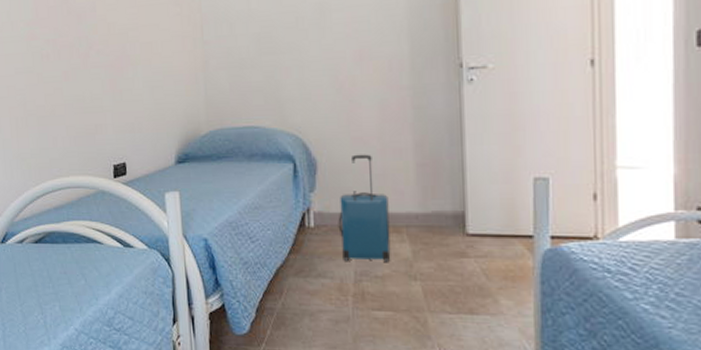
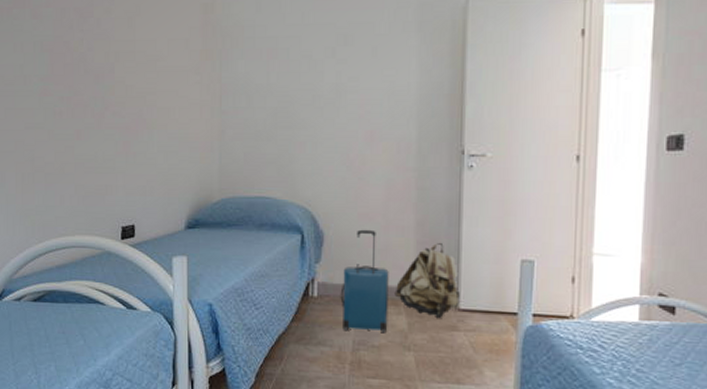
backpack: none [396,165,467,244] -> present [394,243,460,318]

